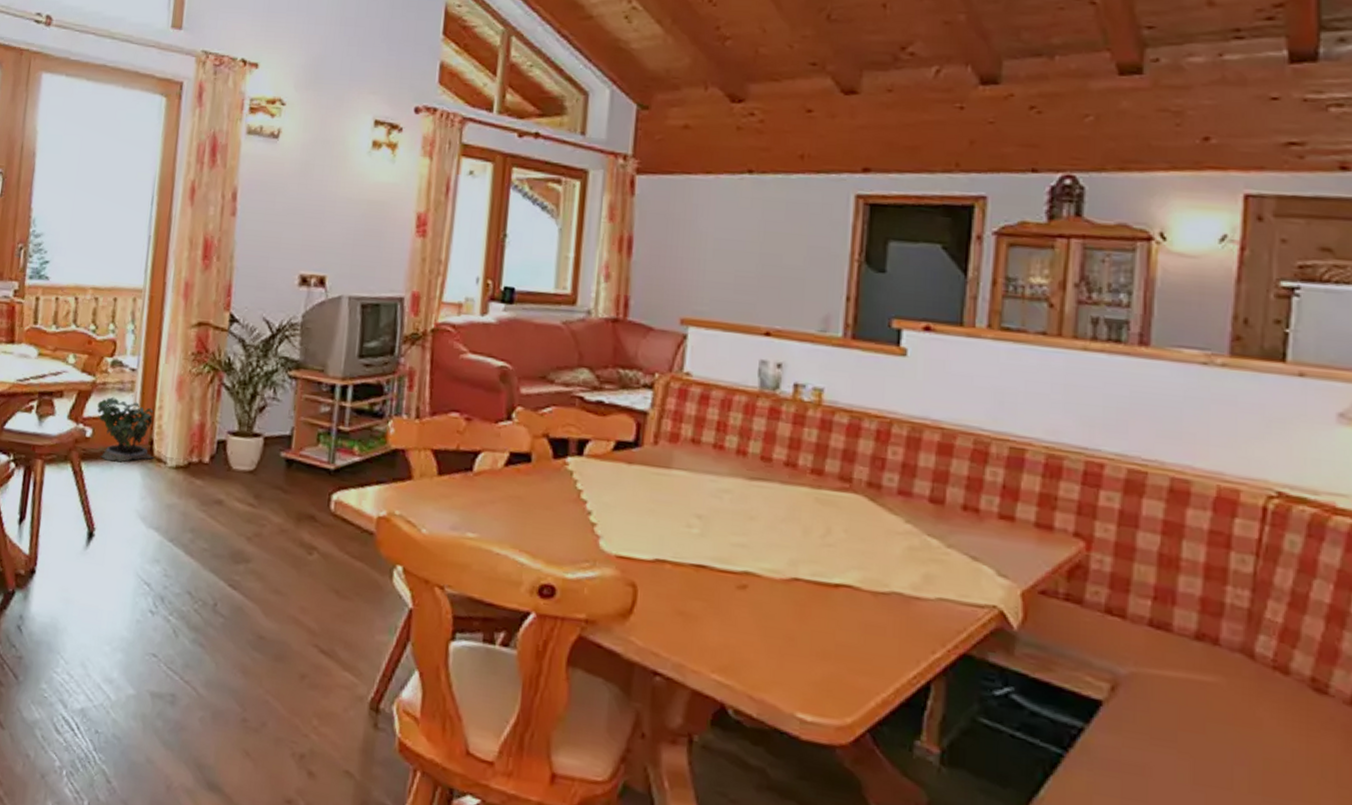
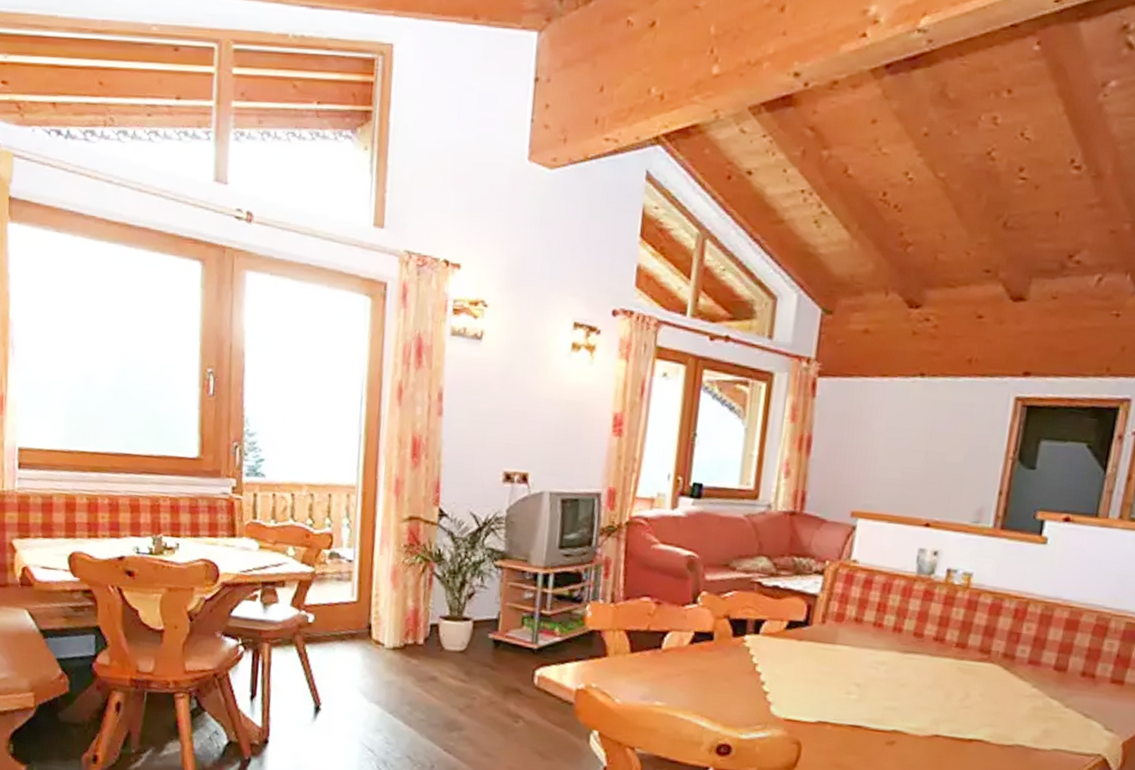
potted plant: present [97,395,154,463] -> none [318,584,373,645]

